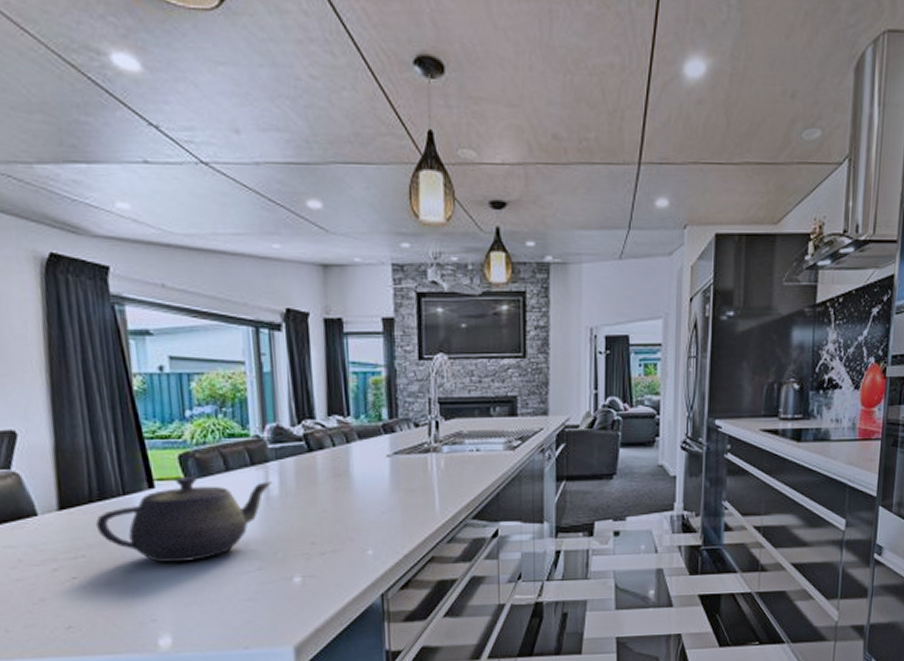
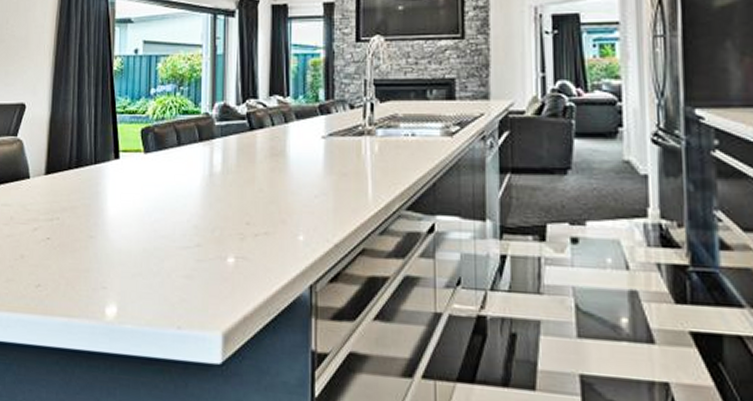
teapot: present [95,477,273,563] -> none [70,150,216,232]

